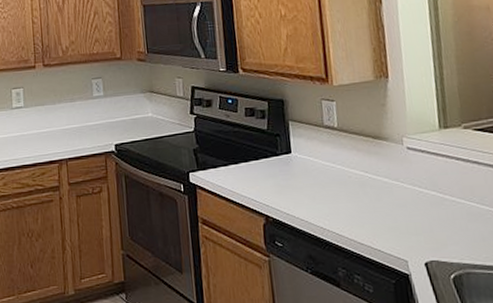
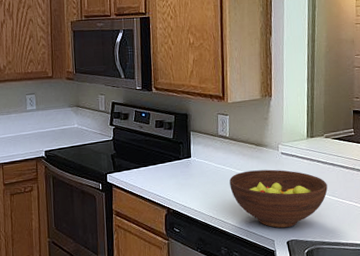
fruit bowl: none [342,168,474,245] -> present [230,169,328,228]

